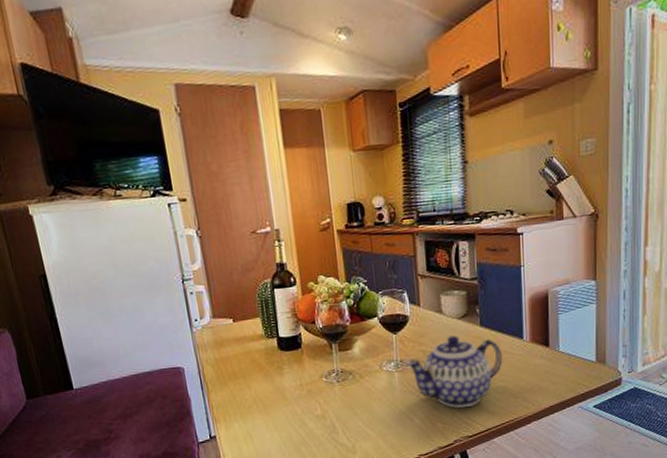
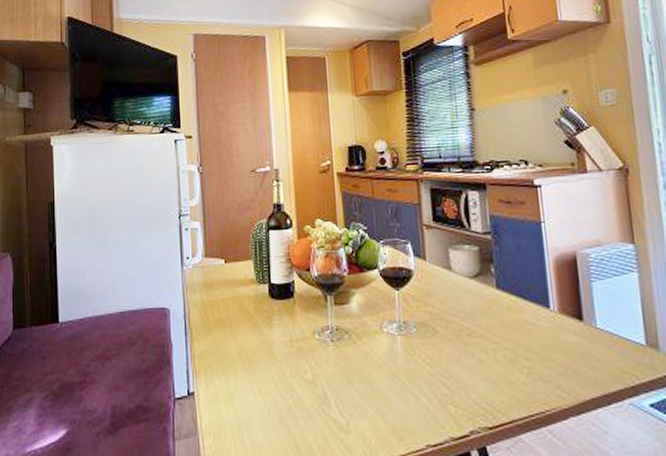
teapot: present [405,335,503,409] -> none [409,297,527,390]

